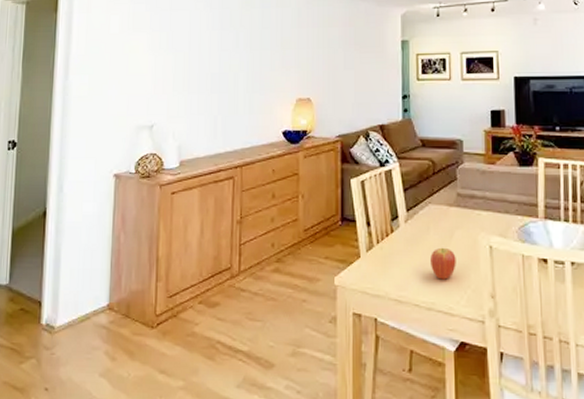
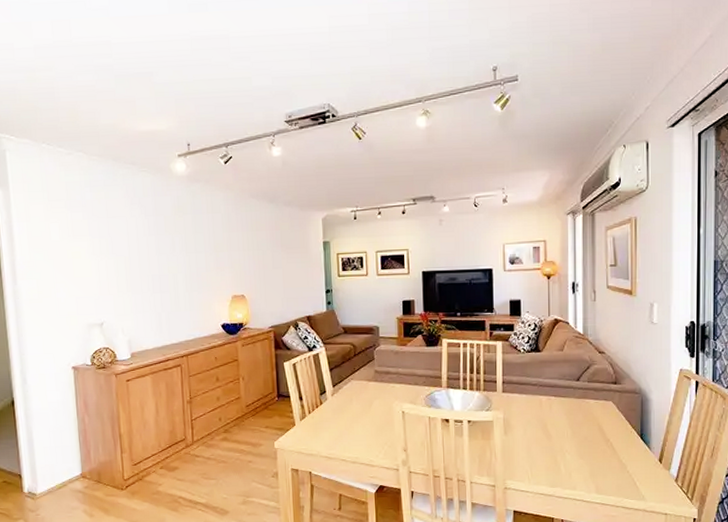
fruit: present [430,247,456,280] -> none [354,414,375,439]

